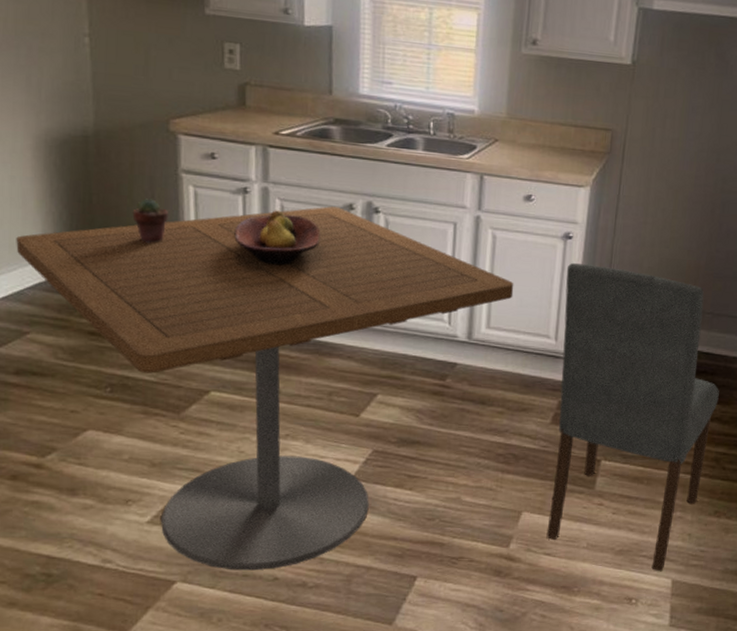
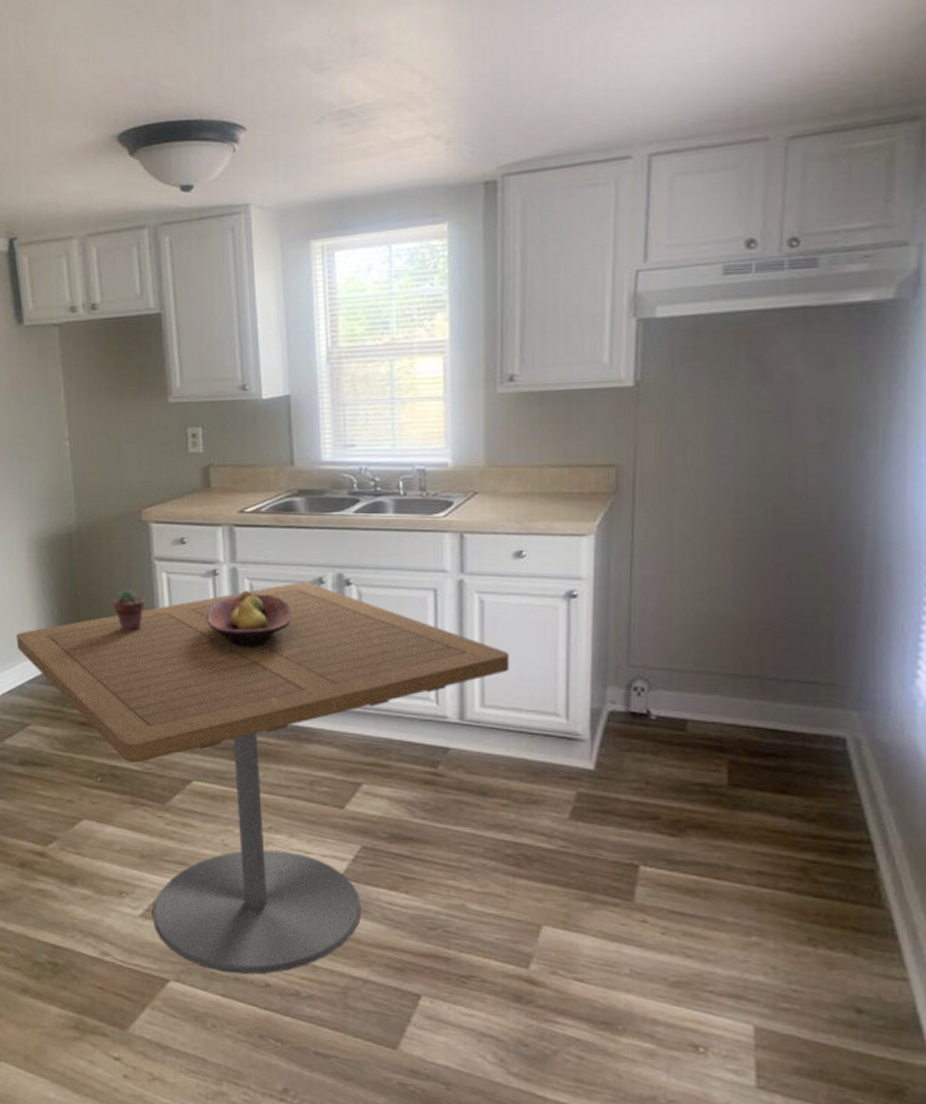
dining chair: present [546,262,719,572] -> none [573,625,798,1014]

